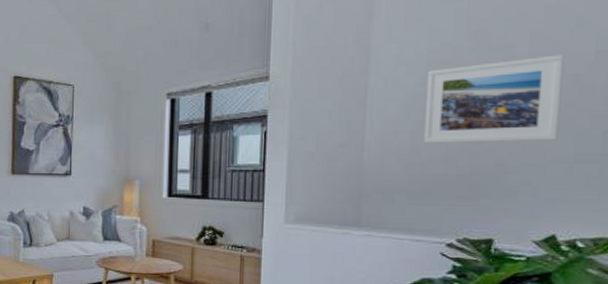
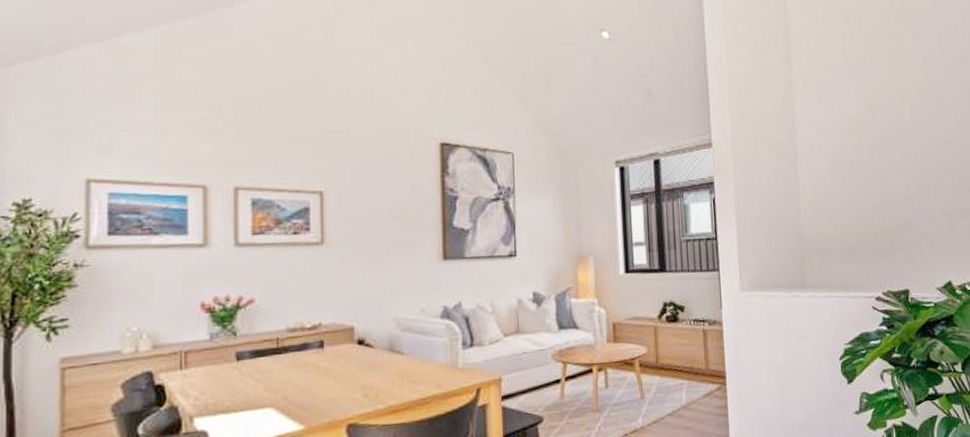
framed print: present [423,55,565,144] -> none [841,126,941,205]

